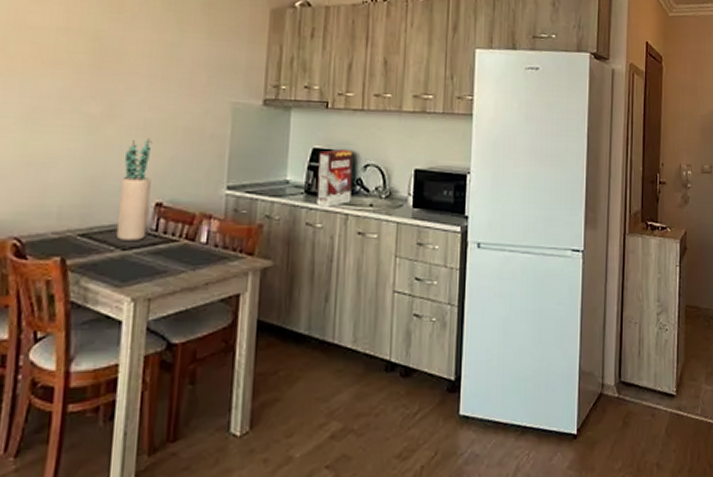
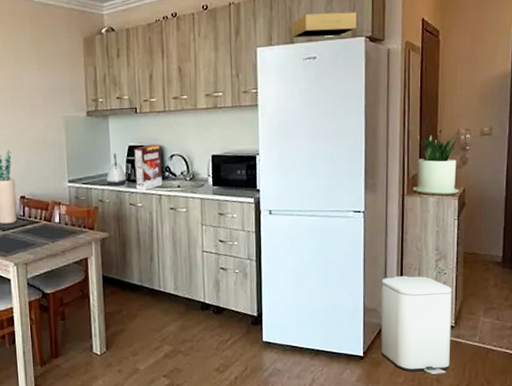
kettle: none [278,156,306,199] -> present [106,153,127,186]
box: none [515,20,582,49] -> present [292,11,356,38]
pedal bin: none [596,331,674,458] -> present [380,275,452,375]
planter: none [634,168,681,238] -> present [413,135,459,196]

